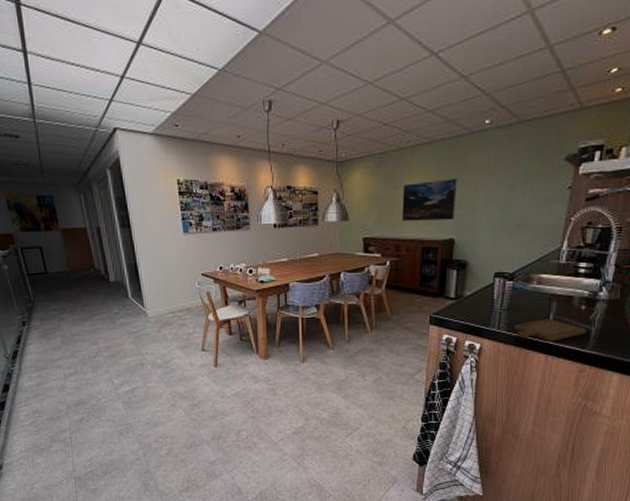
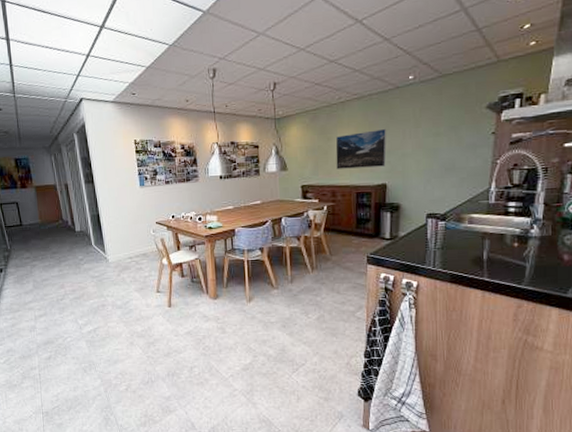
chopping board: present [514,319,587,341] -> none [449,256,521,278]

